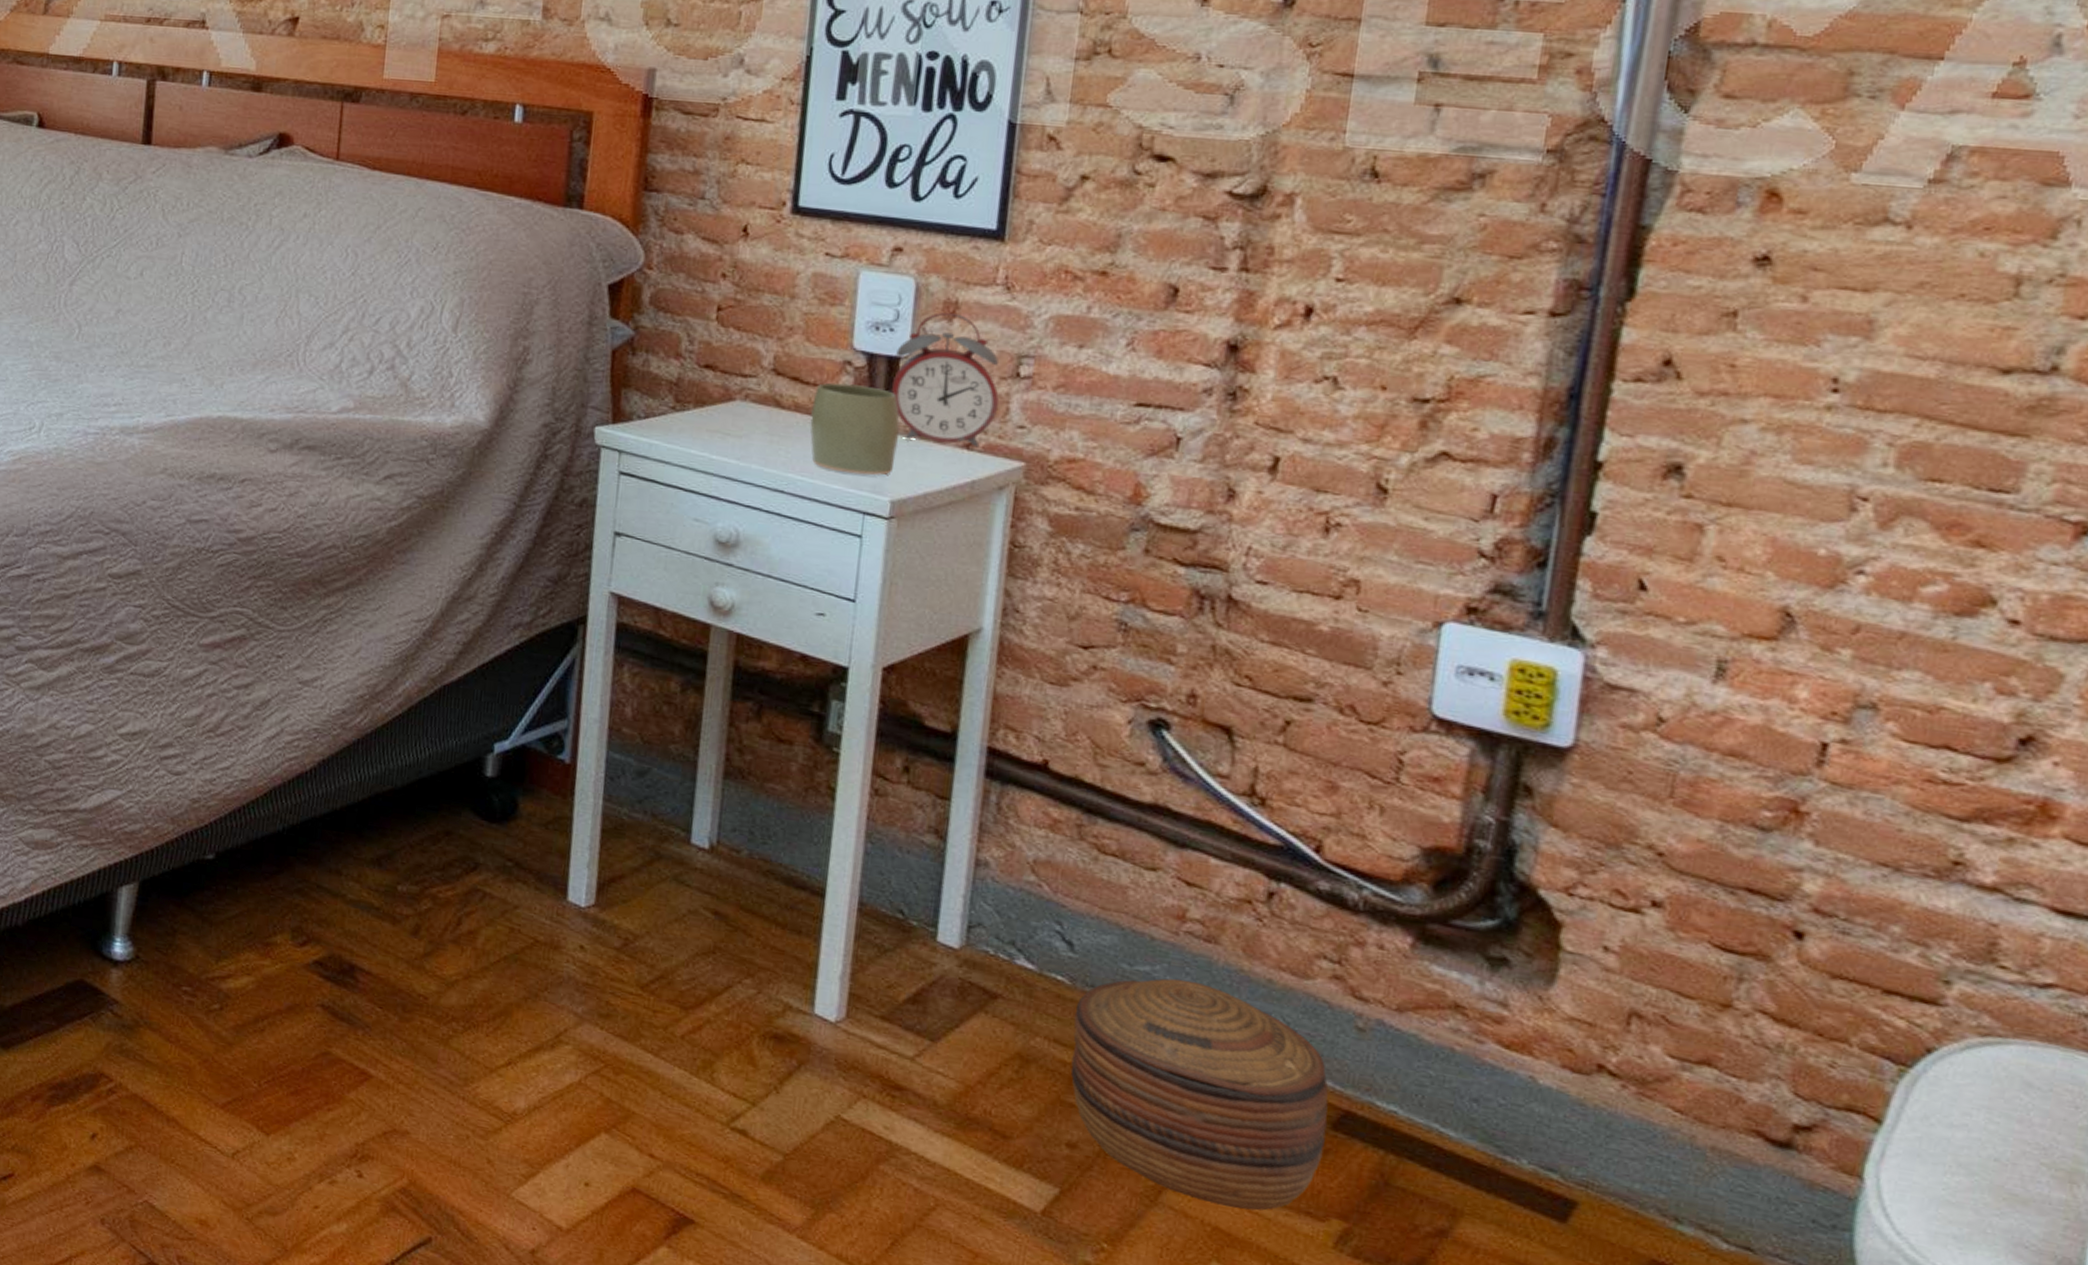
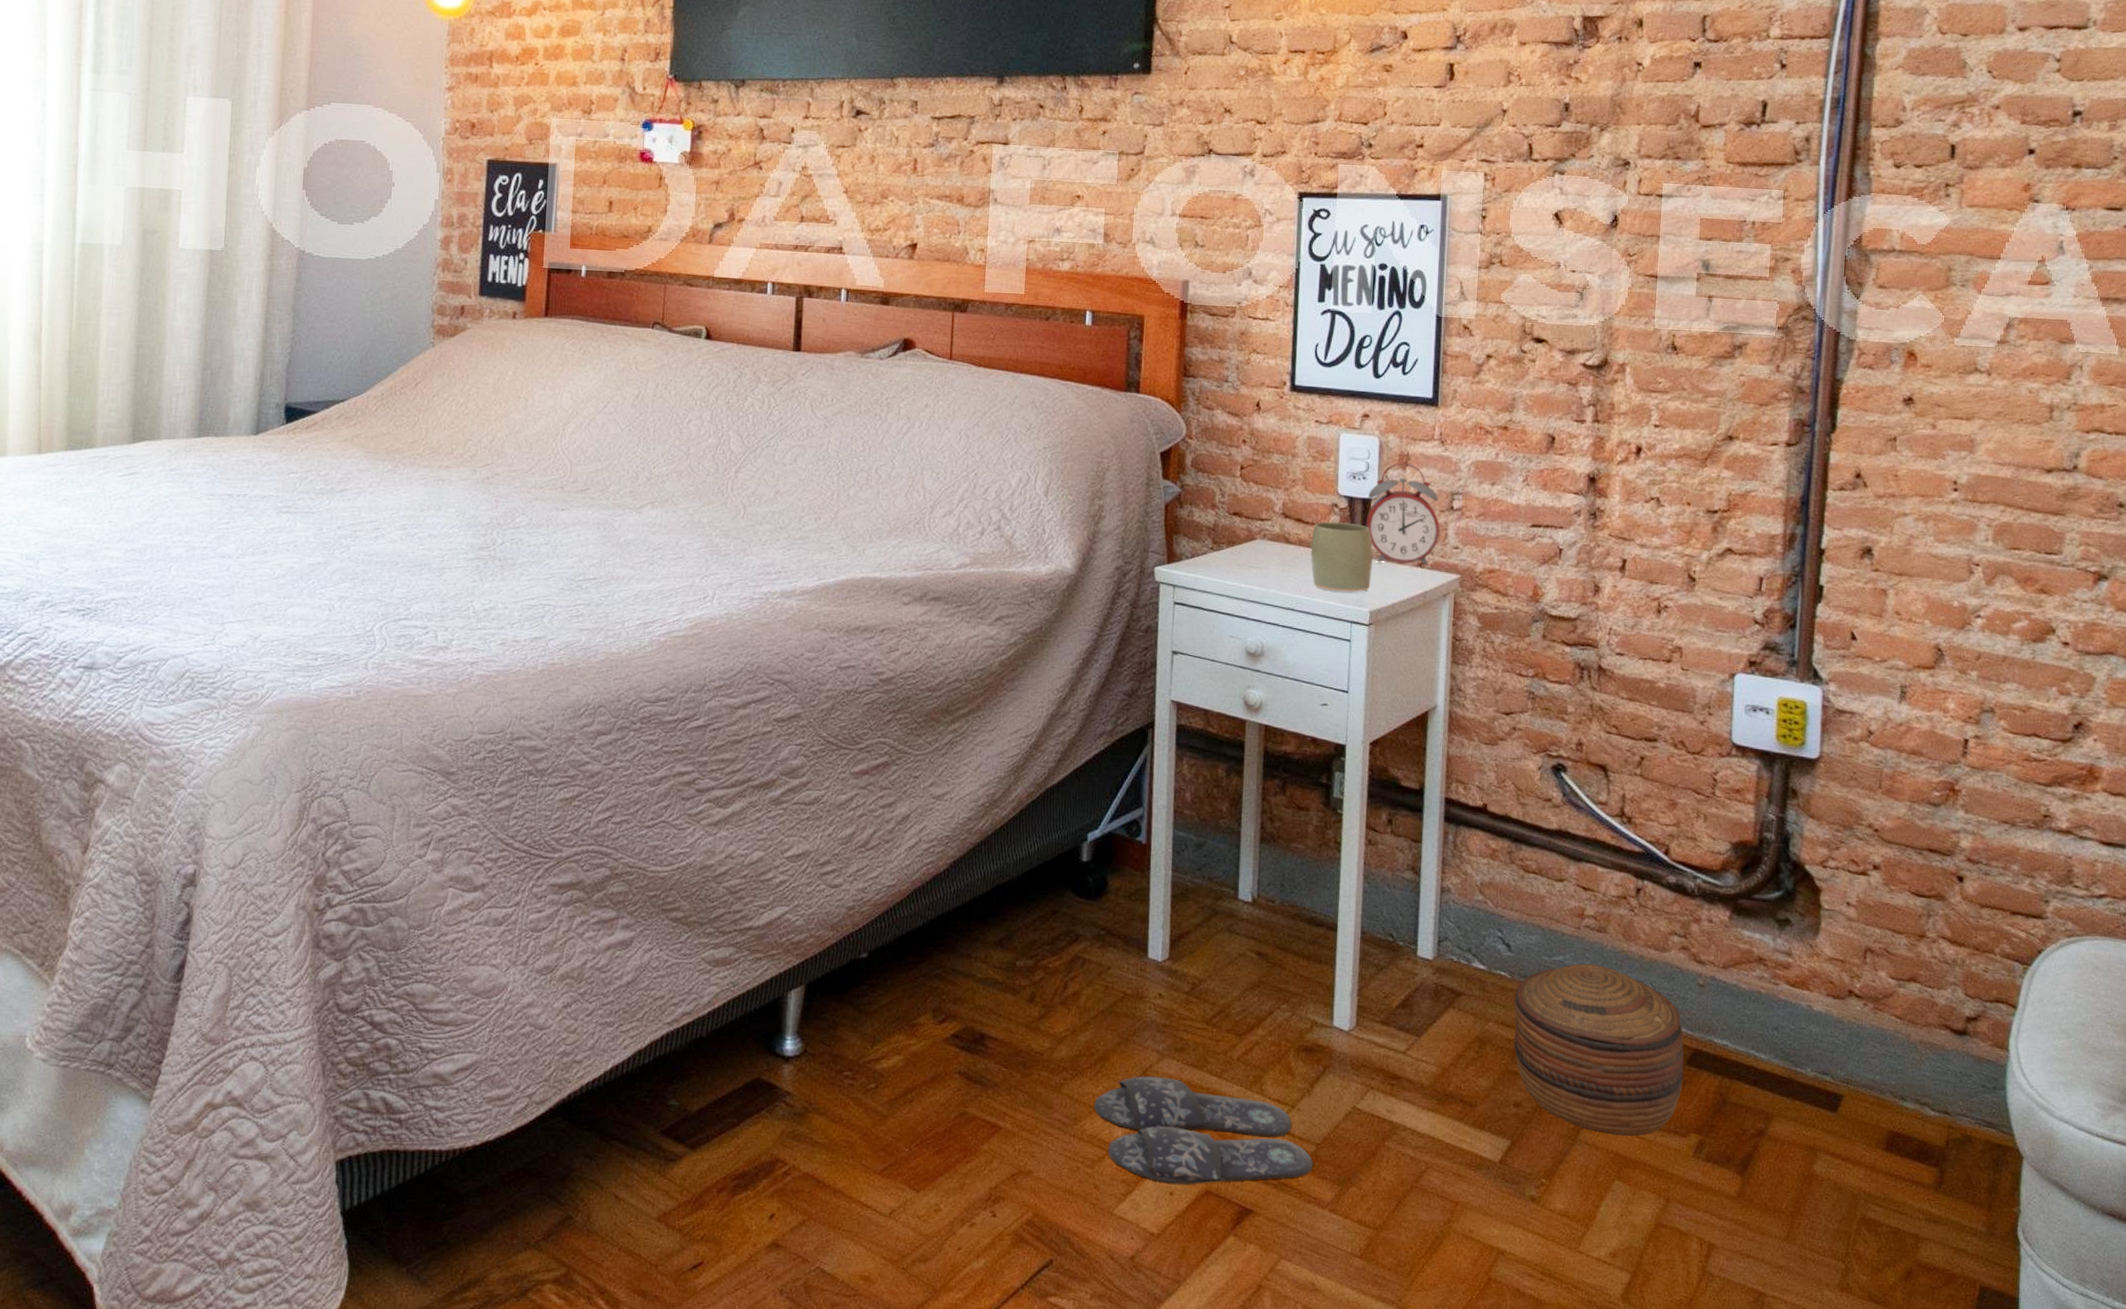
slippers: none [490,1039,778,1190] -> present [1094,1076,1313,1184]

